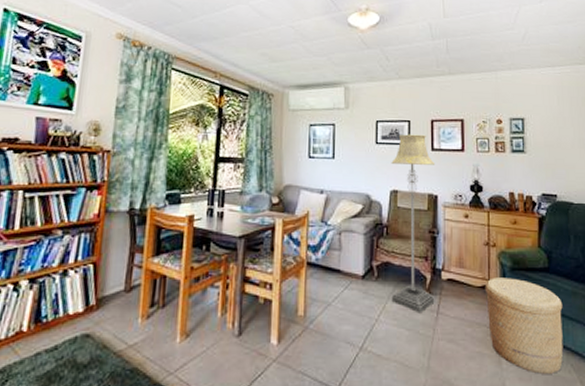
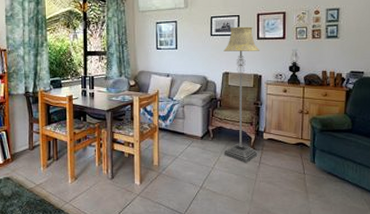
woven basket: present [484,278,563,375] -> none [298,137,361,206]

